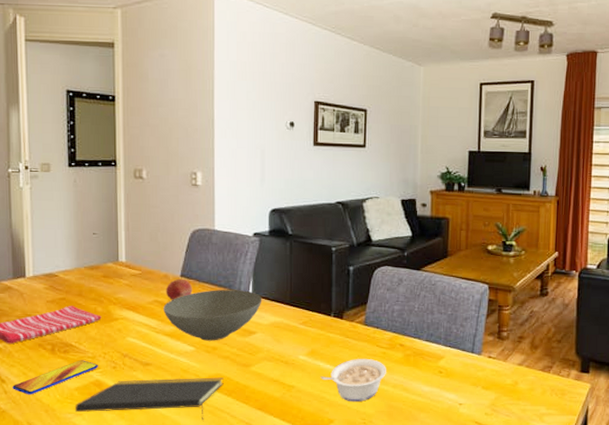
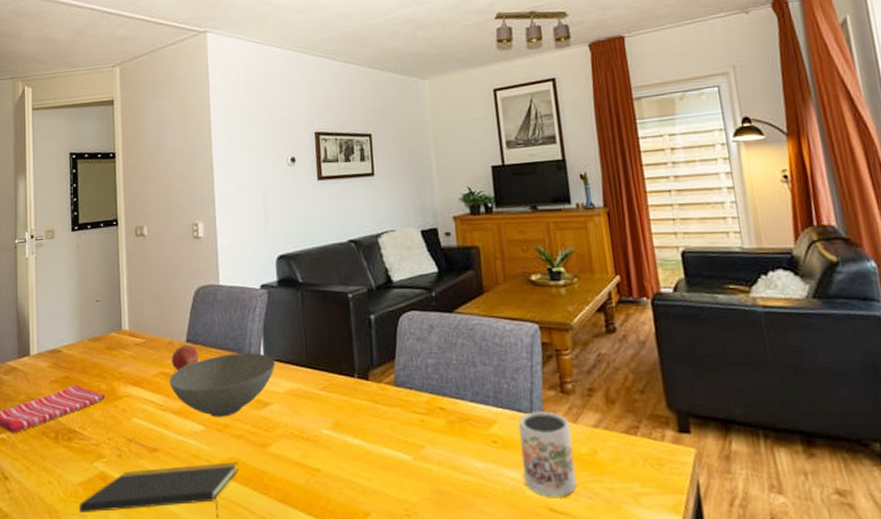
smartphone: present [12,360,98,395] -> none [15,448,103,494]
legume: present [320,359,386,403] -> none [349,429,428,488]
mug: none [460,351,501,414] -> present [518,411,577,497]

